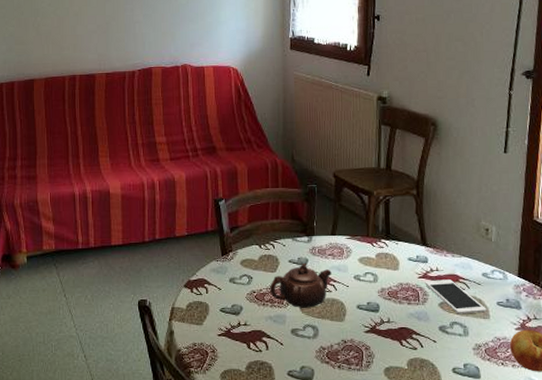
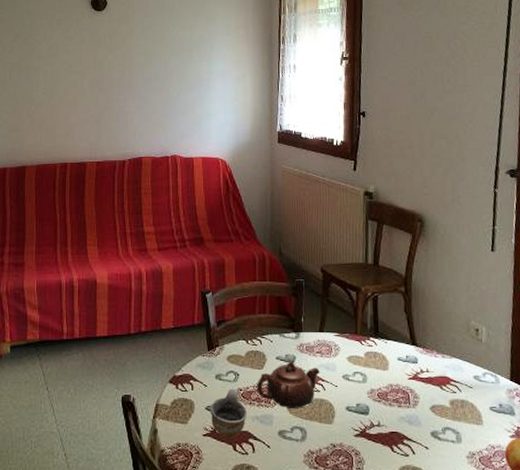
cup: none [224,291,261,338] -> present [210,388,248,439]
cell phone: present [425,279,487,314] -> none [415,381,480,419]

